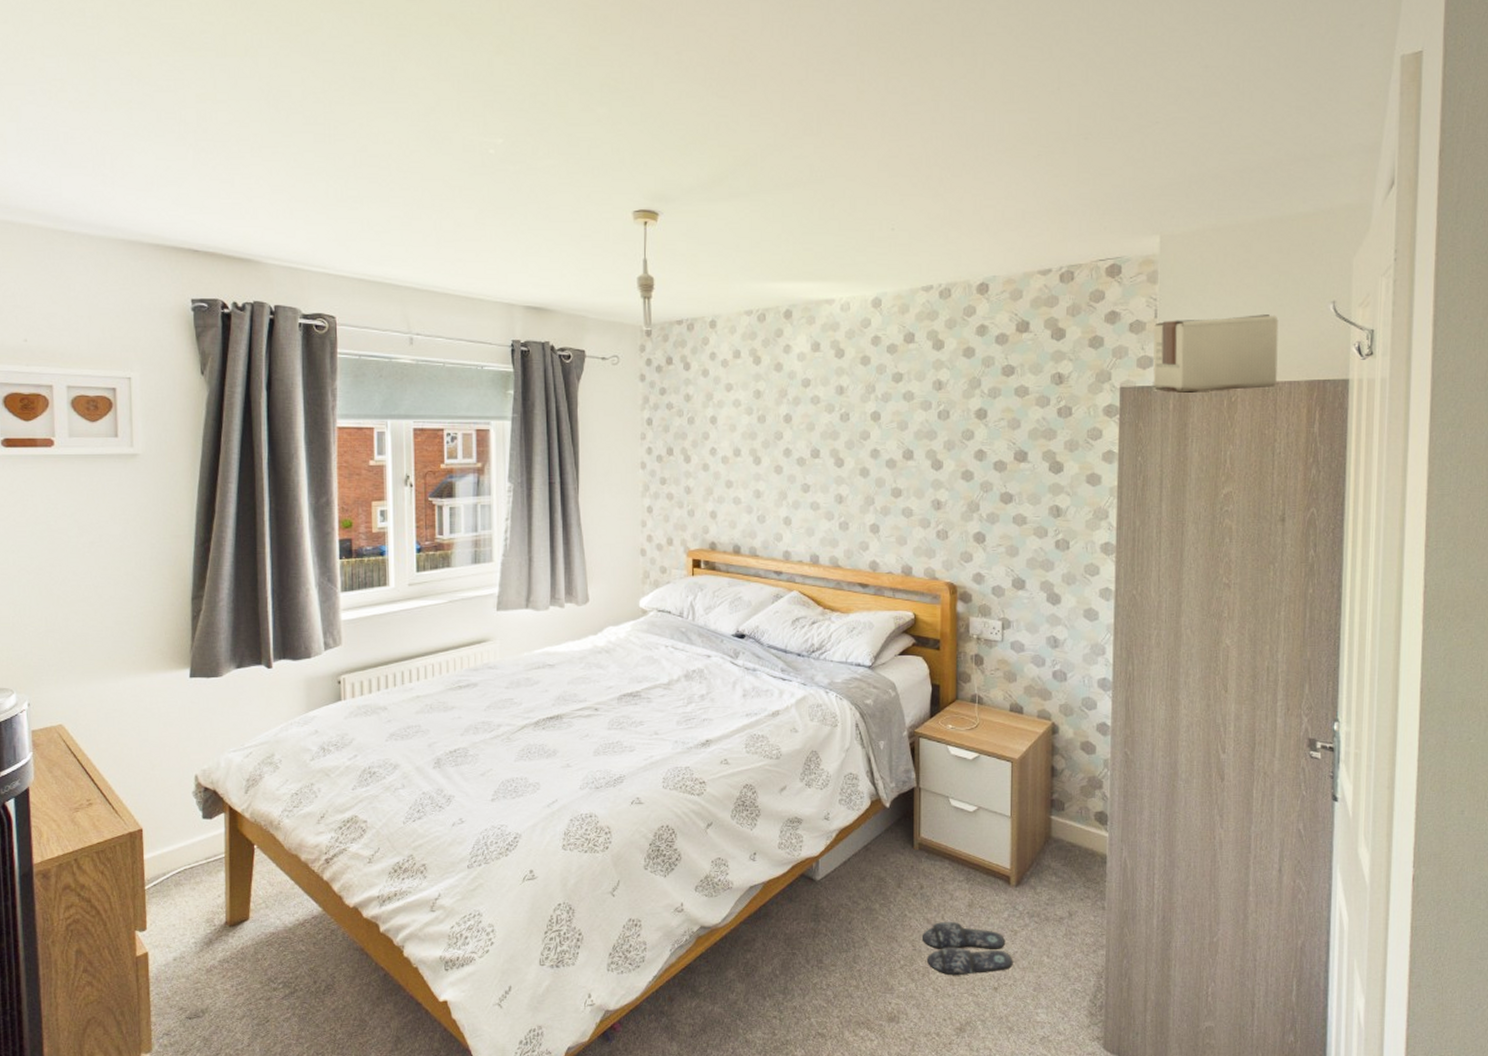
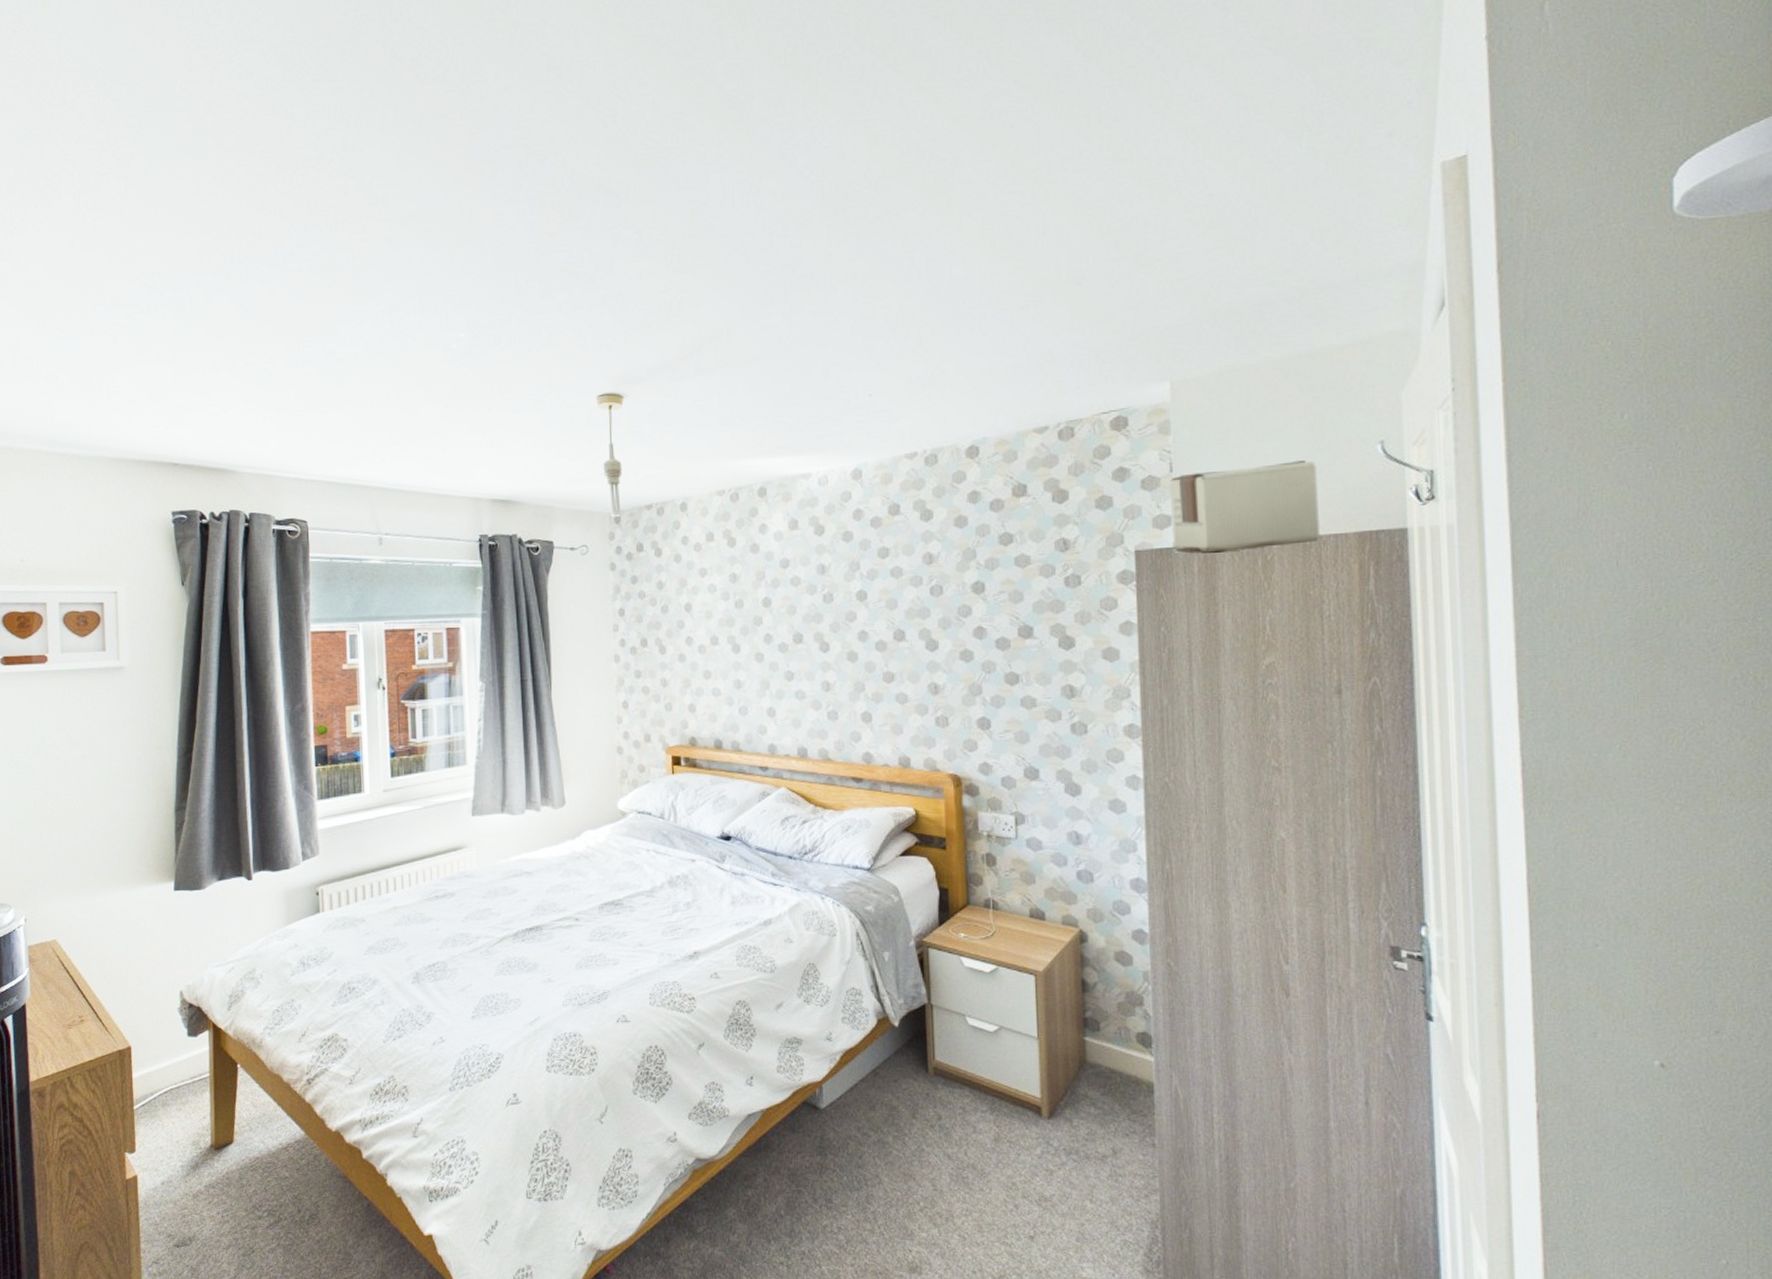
slippers: present [923,921,1013,976] -> none [944,1157,1051,1221]

